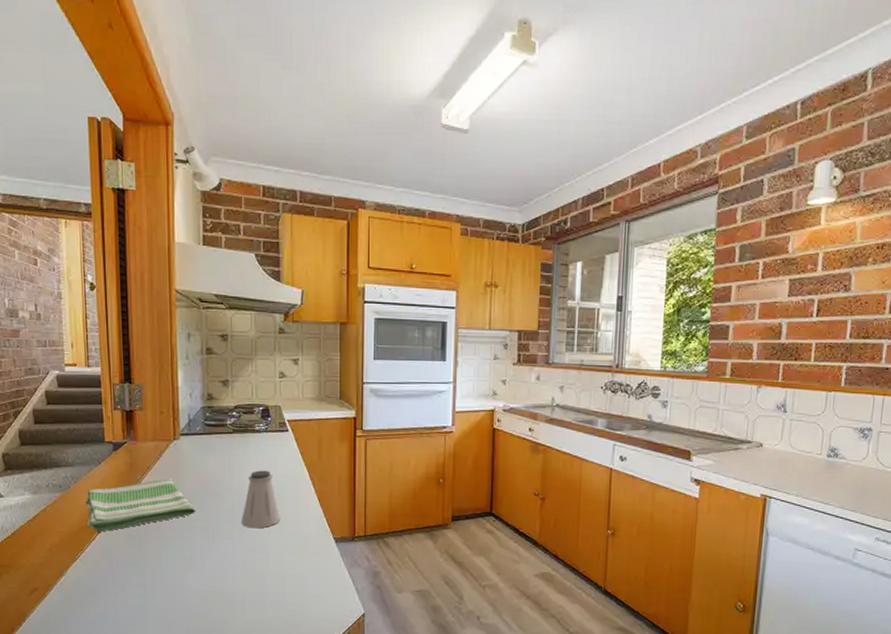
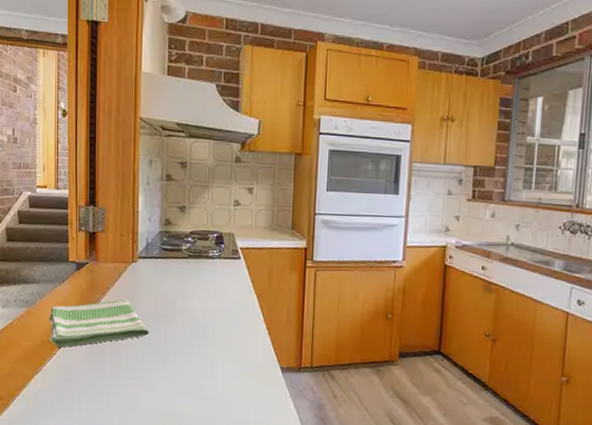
saltshaker: present [242,470,281,529] -> none [192,296,230,353]

